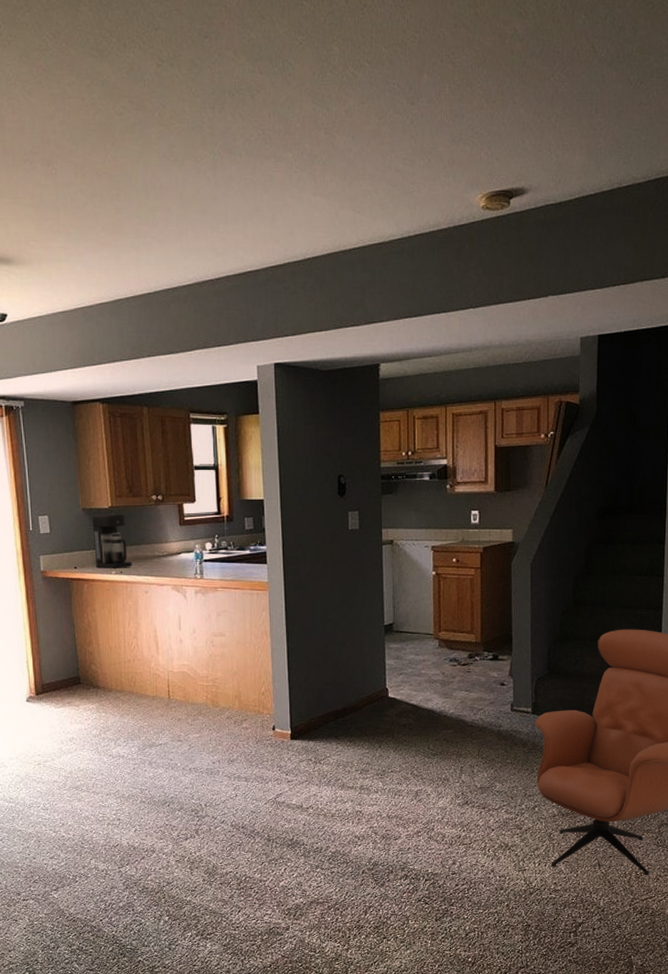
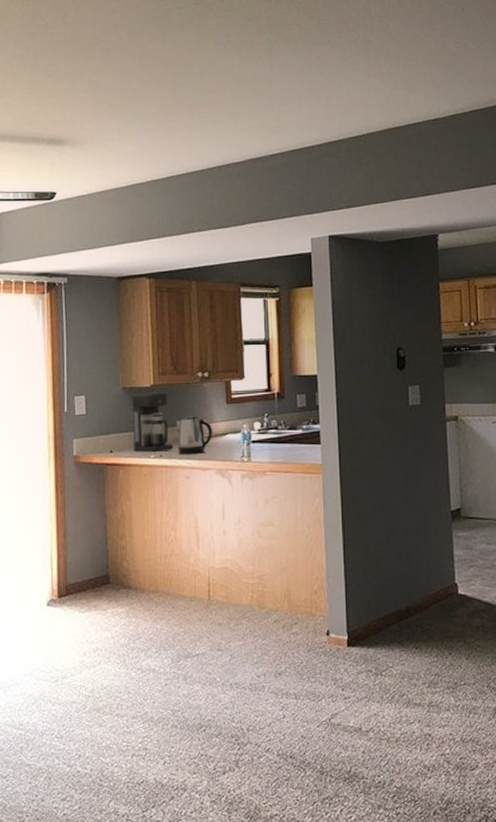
kettle: none [133,536,168,572] -> present [175,416,212,455]

